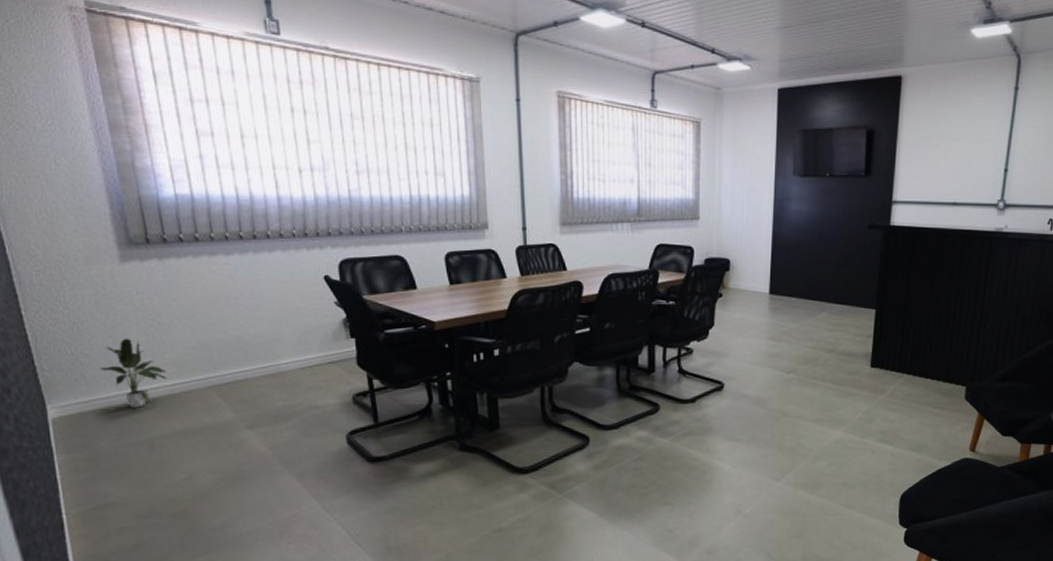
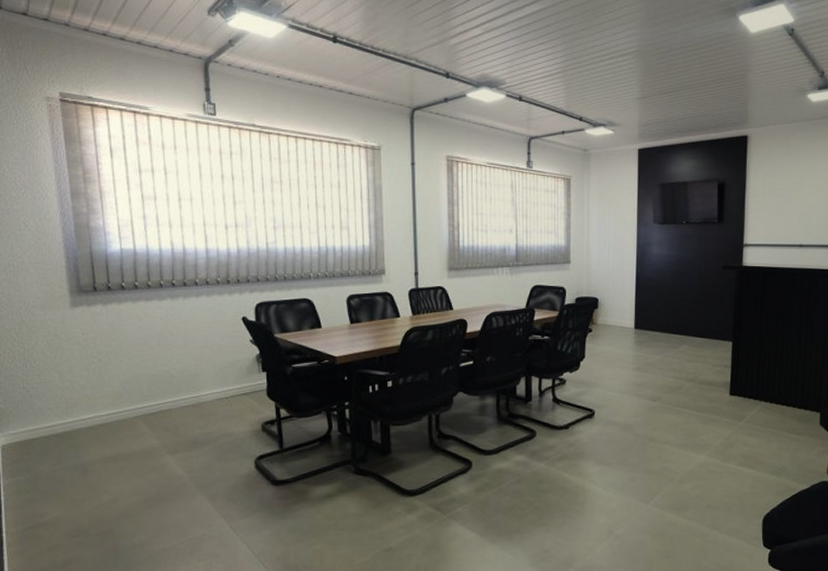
potted plant: present [100,338,168,408] -> none [46,373,103,435]

